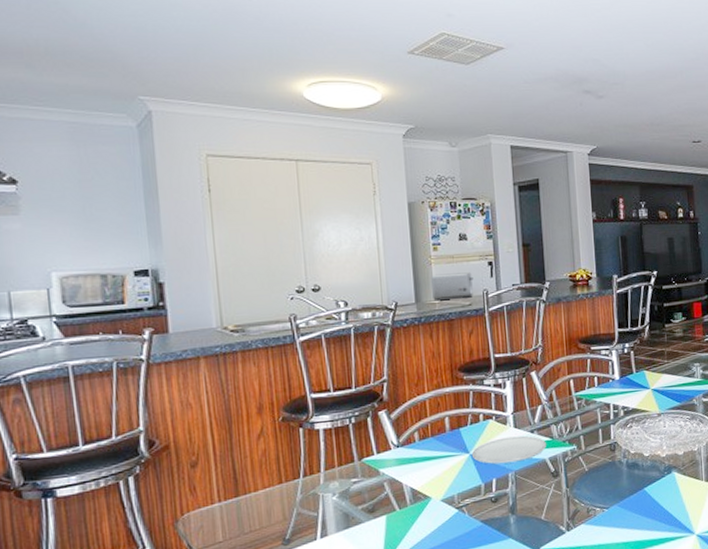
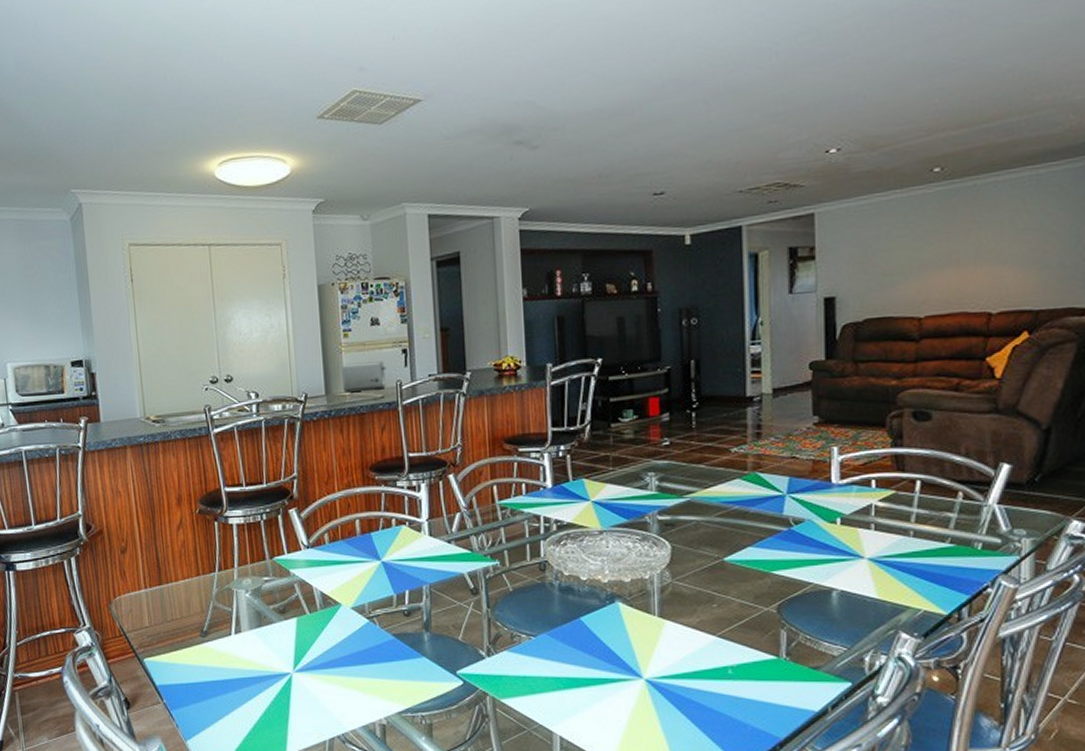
plate: present [471,435,546,465] -> none [383,545,465,575]

